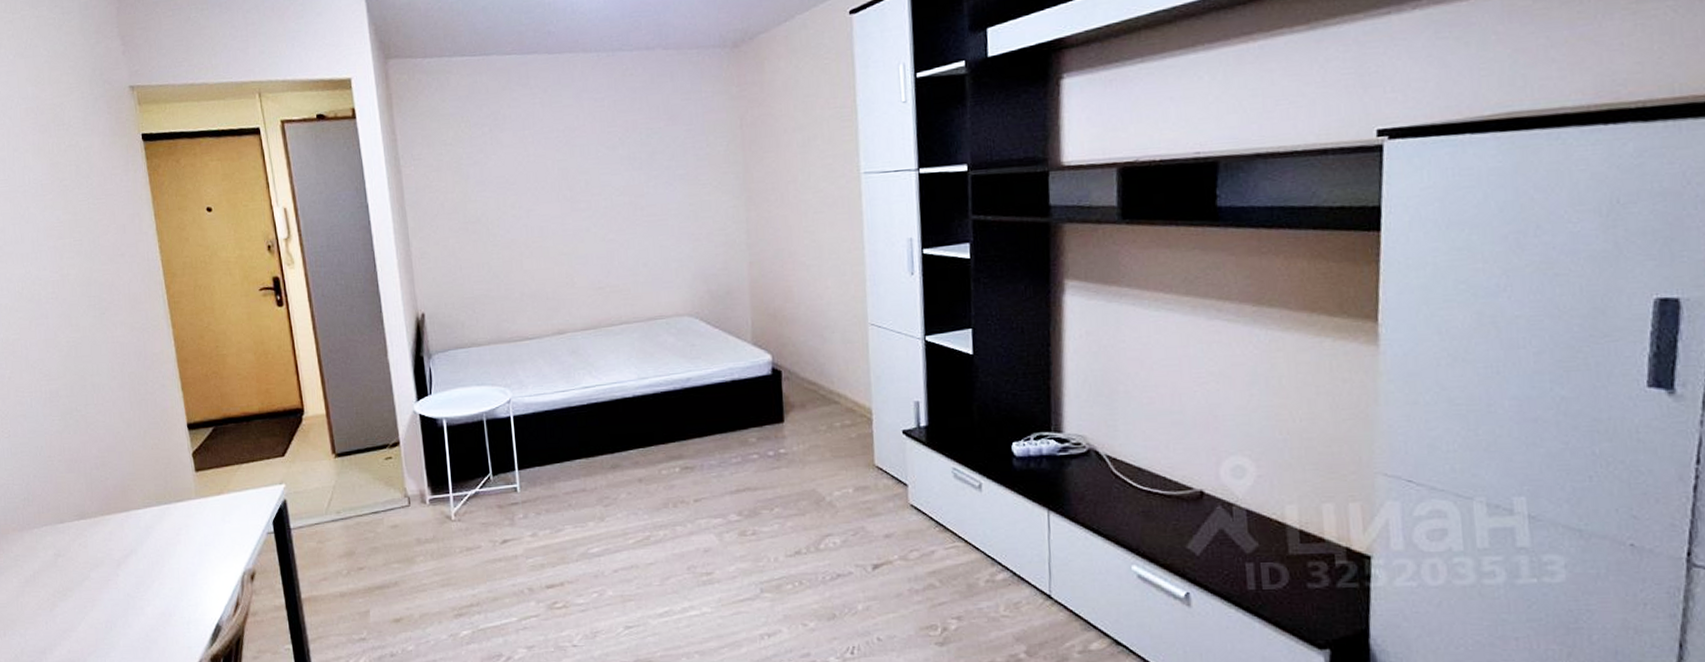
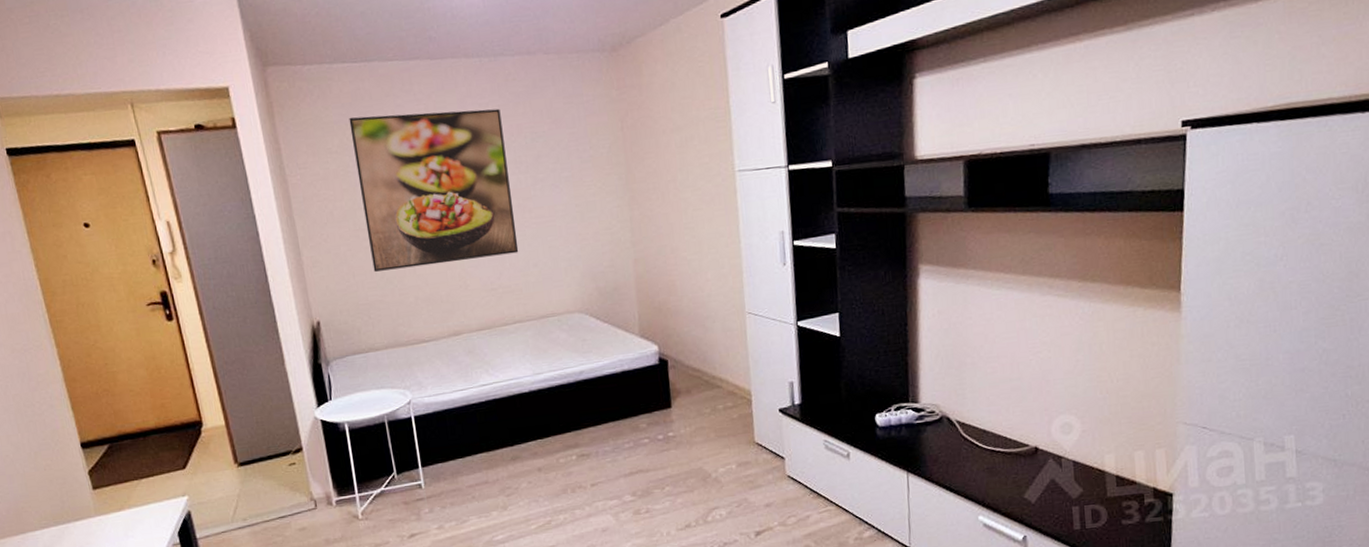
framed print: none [465,103,629,265] -> present [349,108,519,272]

